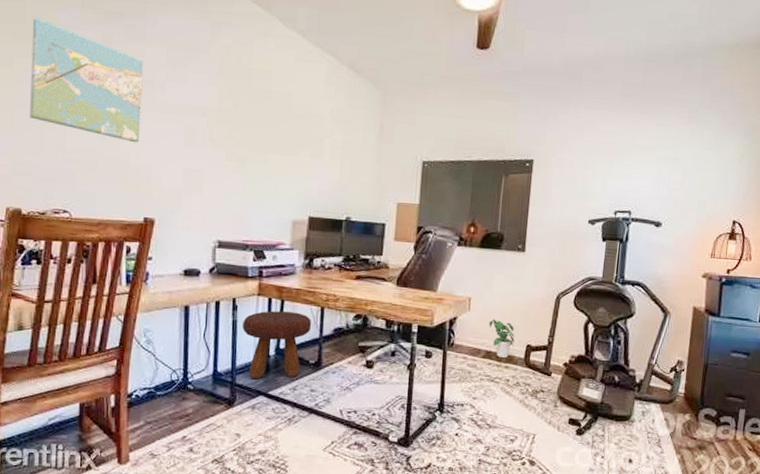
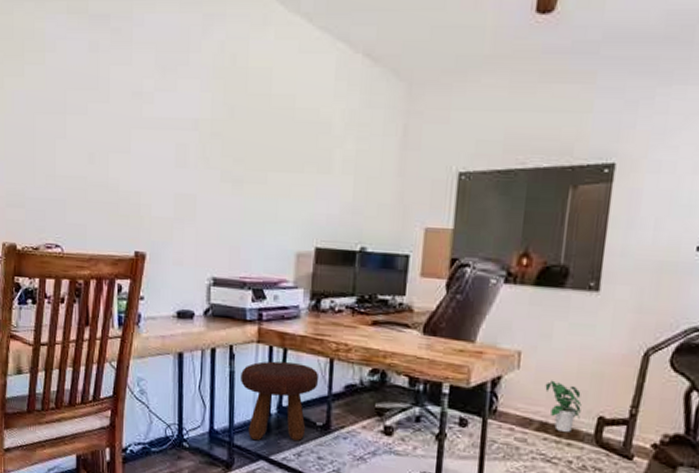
map: present [30,17,143,143] -> none [20,29,131,166]

